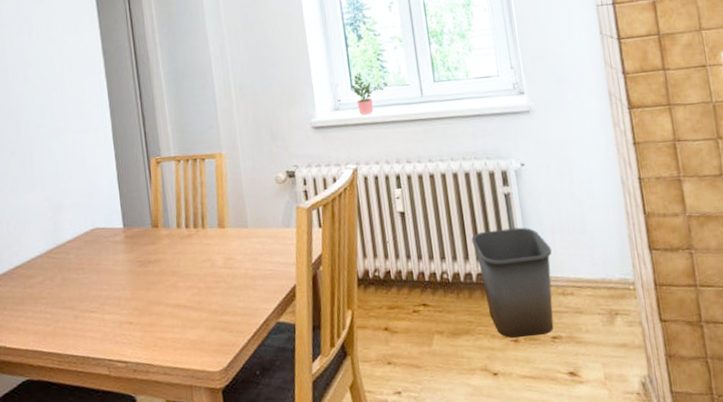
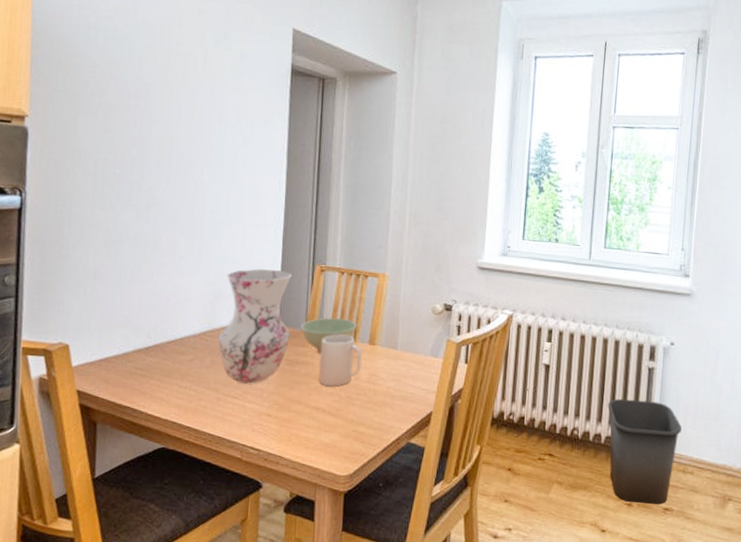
vase: none [62,170,138,296] -> present [217,268,292,384]
bowl: none [146,206,203,248] -> present [300,318,357,354]
mug: none [170,223,215,280] -> present [318,334,362,386]
potted plant: present [351,72,384,116] -> none [523,223,555,267]

